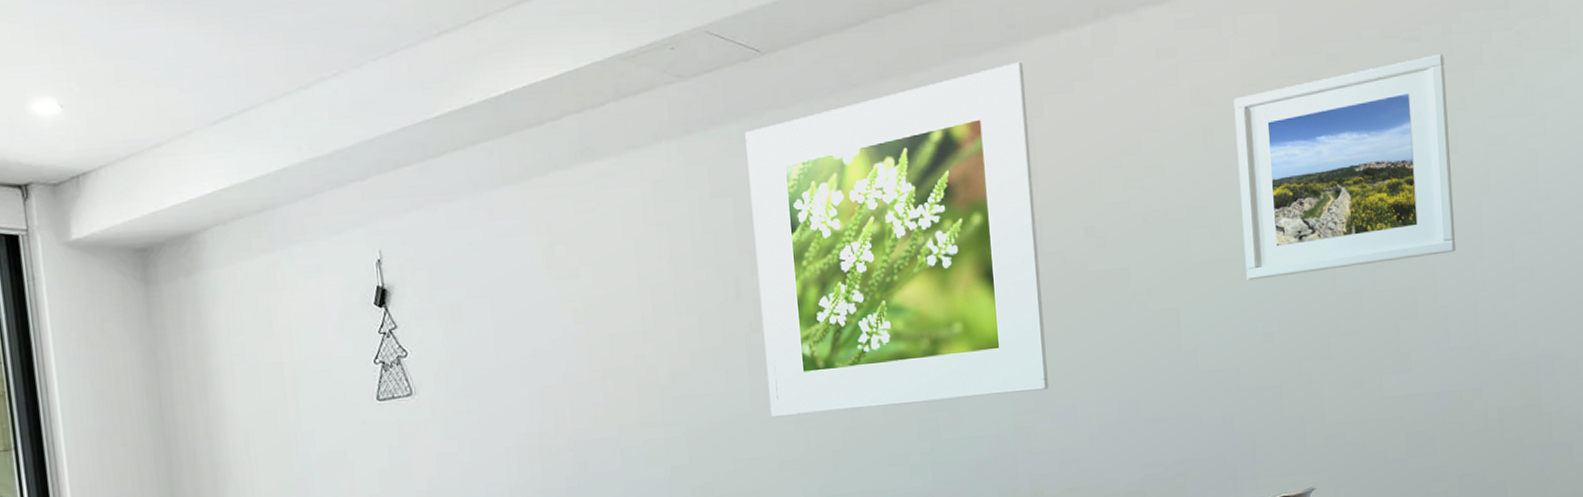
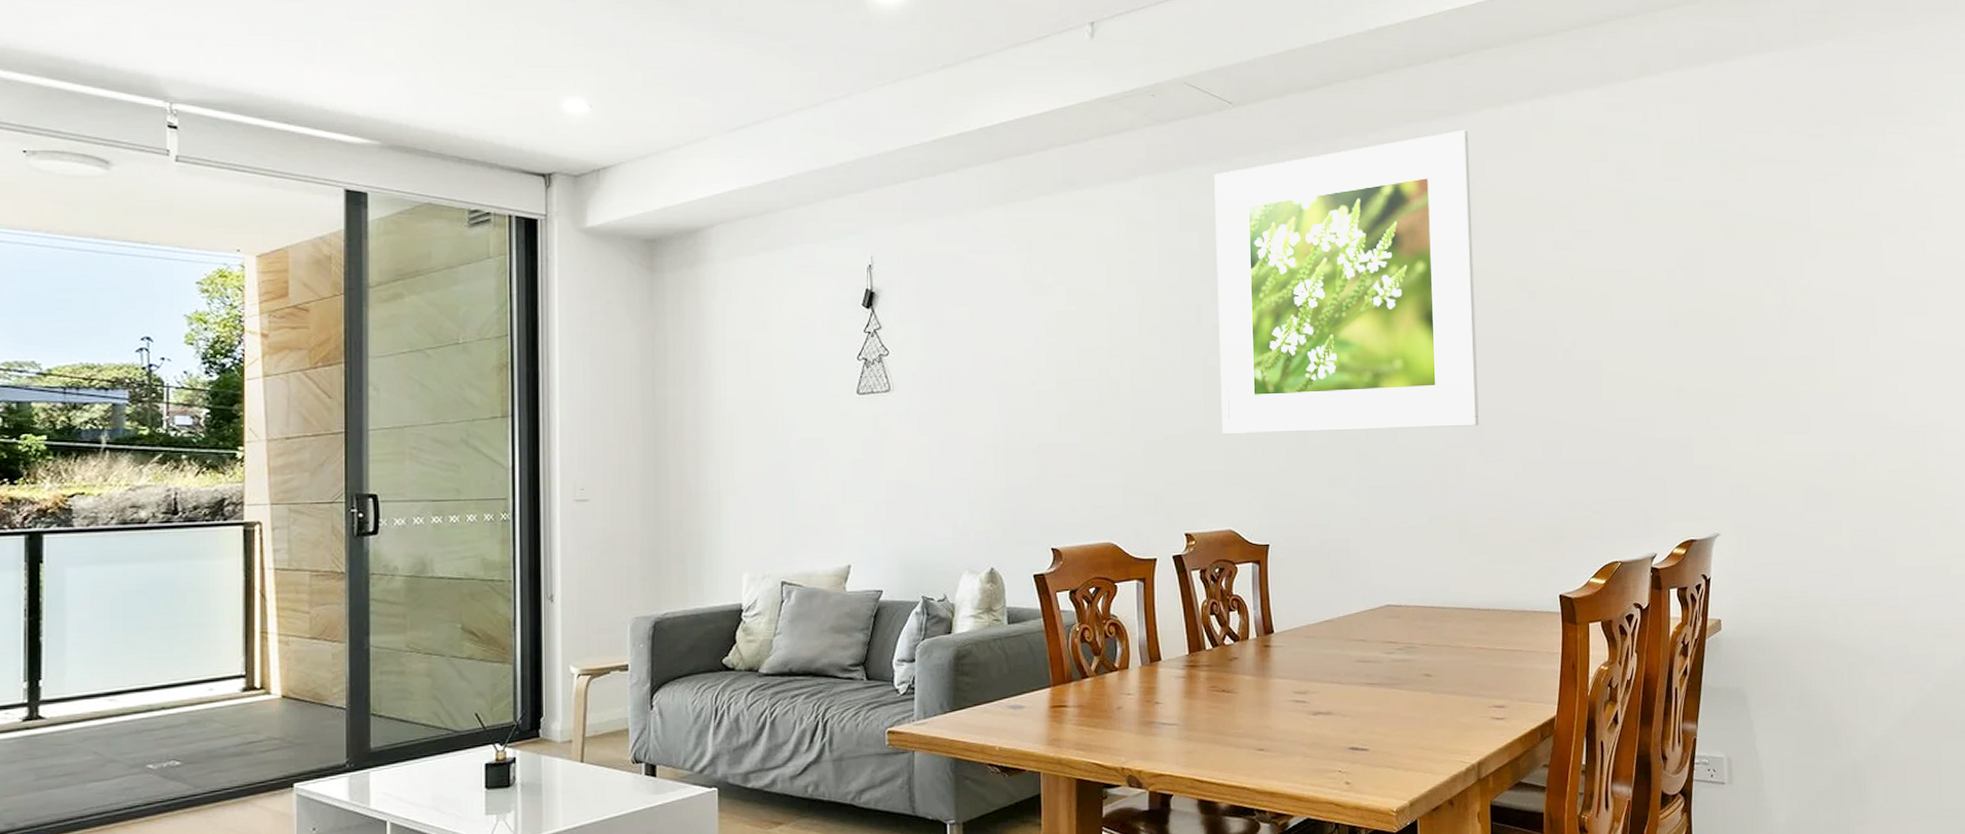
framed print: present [1233,54,1457,281] -> none [1655,150,1852,340]

